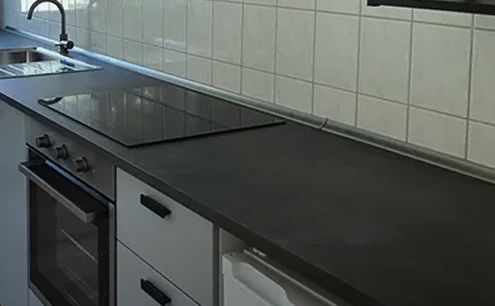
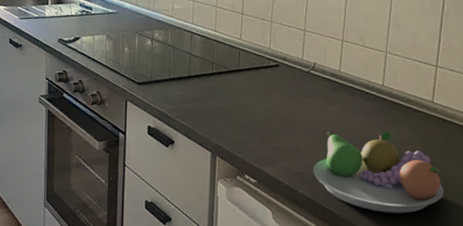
fruit bowl: none [331,195,487,290] -> present [313,131,445,214]

